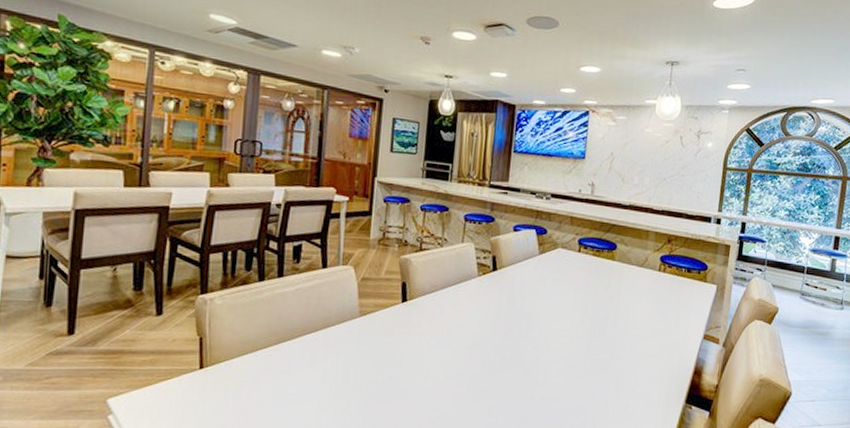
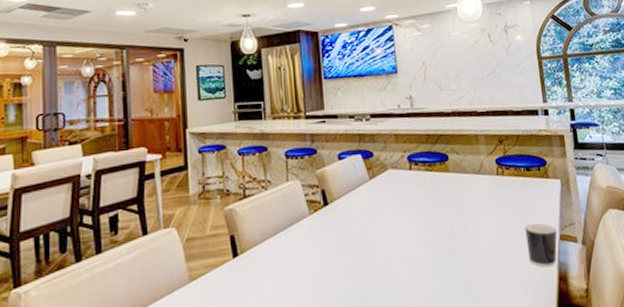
mug: none [671,320,703,361] -> present [524,223,558,268]

